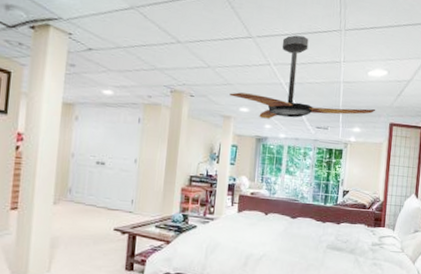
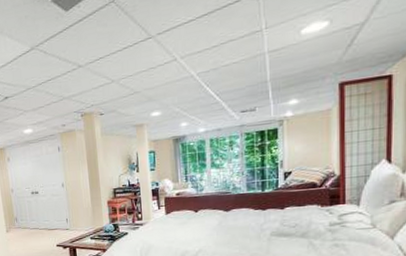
ceiling fan: present [229,35,376,119] -> none [138,15,318,118]

